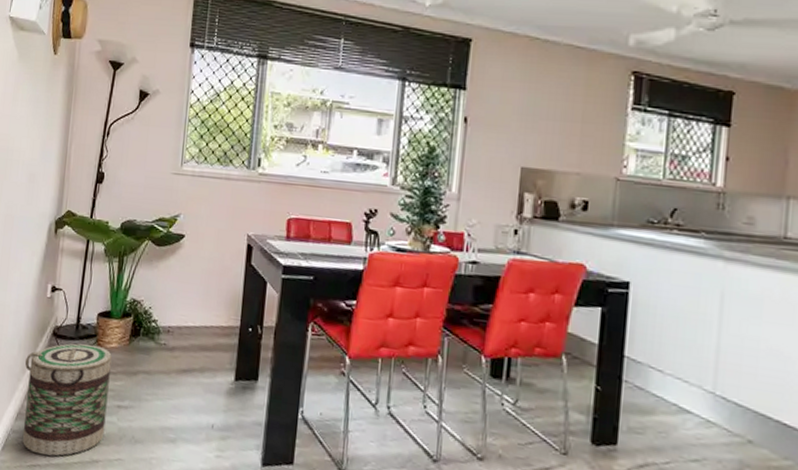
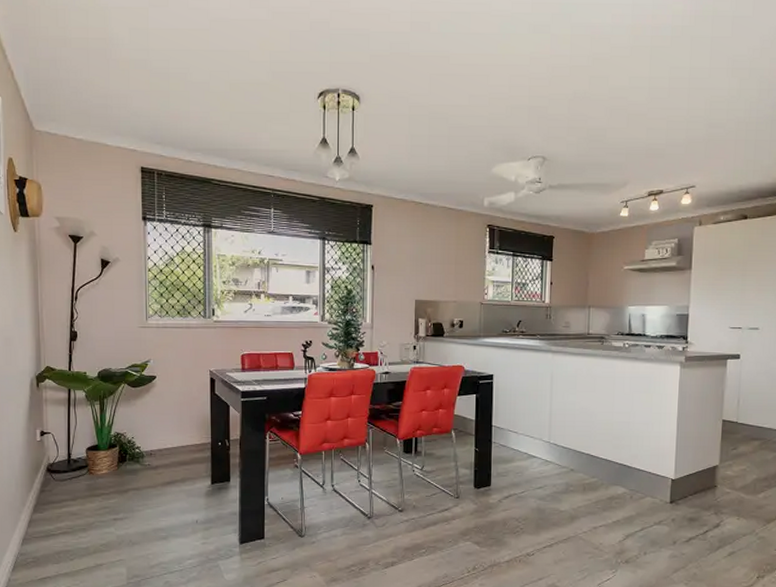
basket: present [23,343,112,457] -> none [24,474,105,569]

